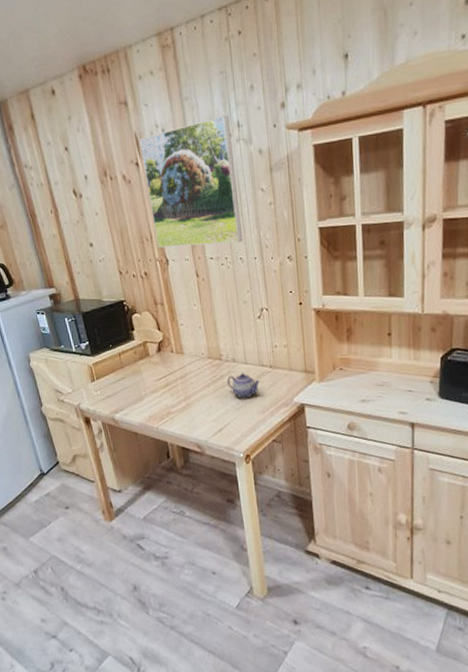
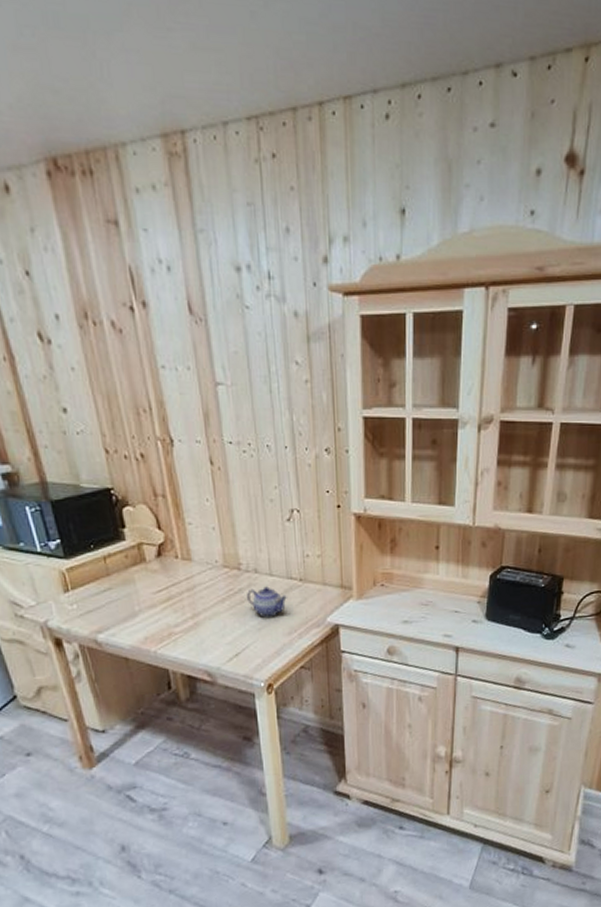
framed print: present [139,115,242,248] -> none [134,260,270,426]

